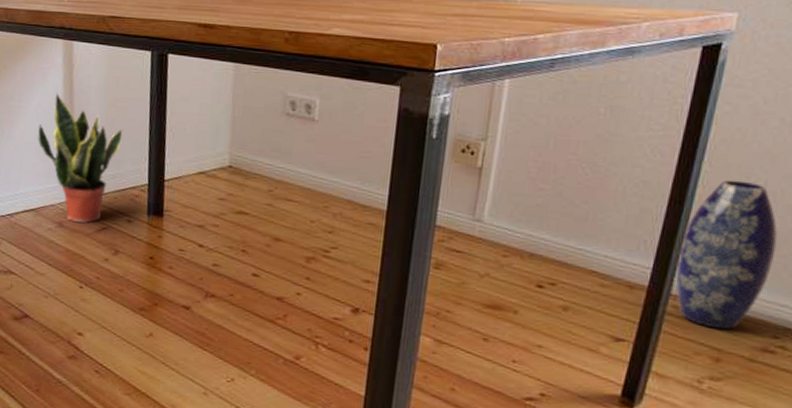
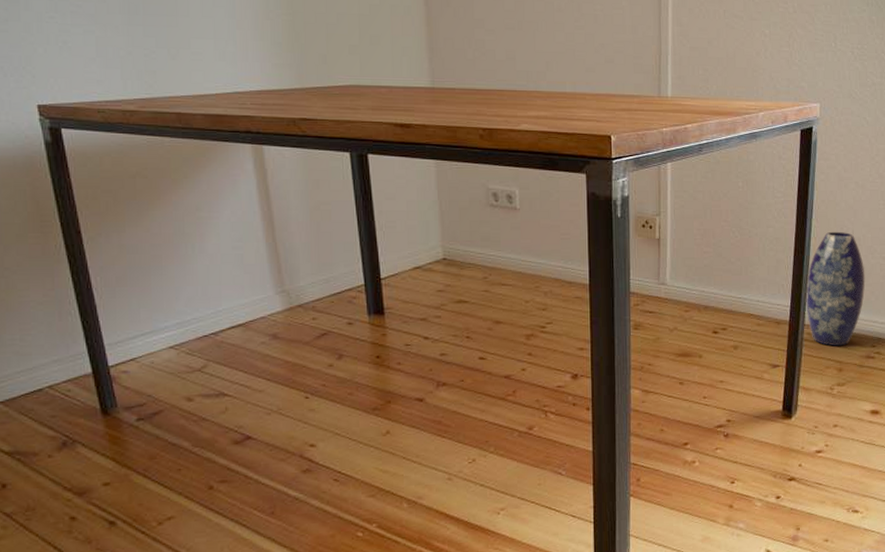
potted plant: present [38,93,123,223] -> none [236,200,331,332]

